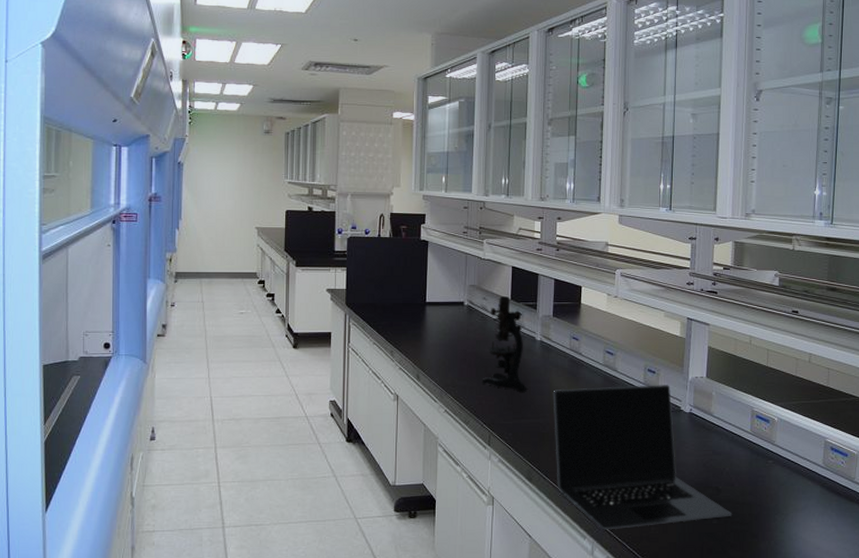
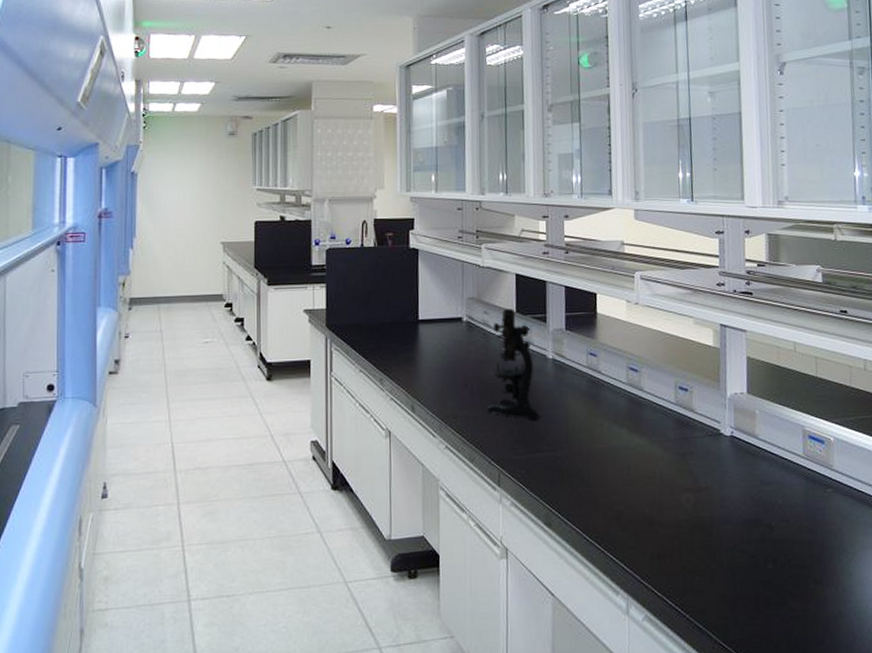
laptop: present [553,385,733,530] -> none [570,404,790,583]

